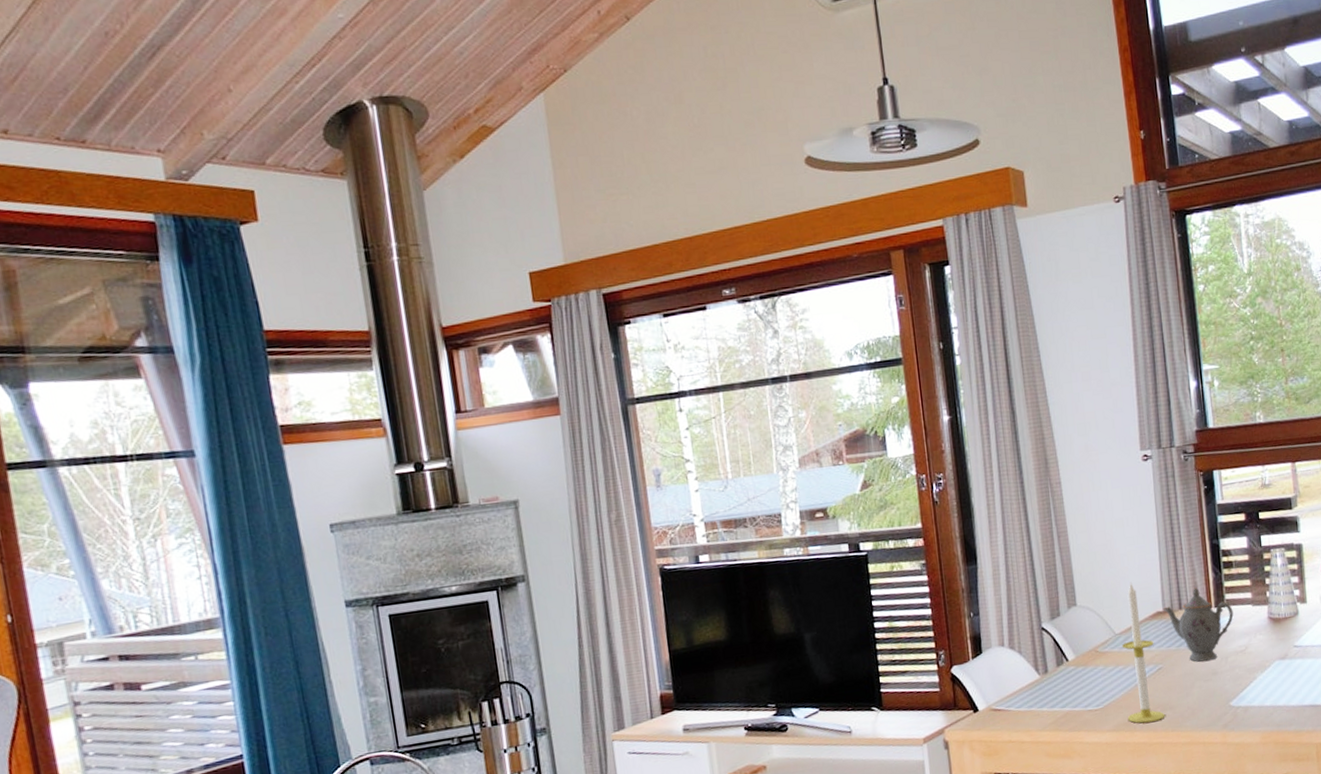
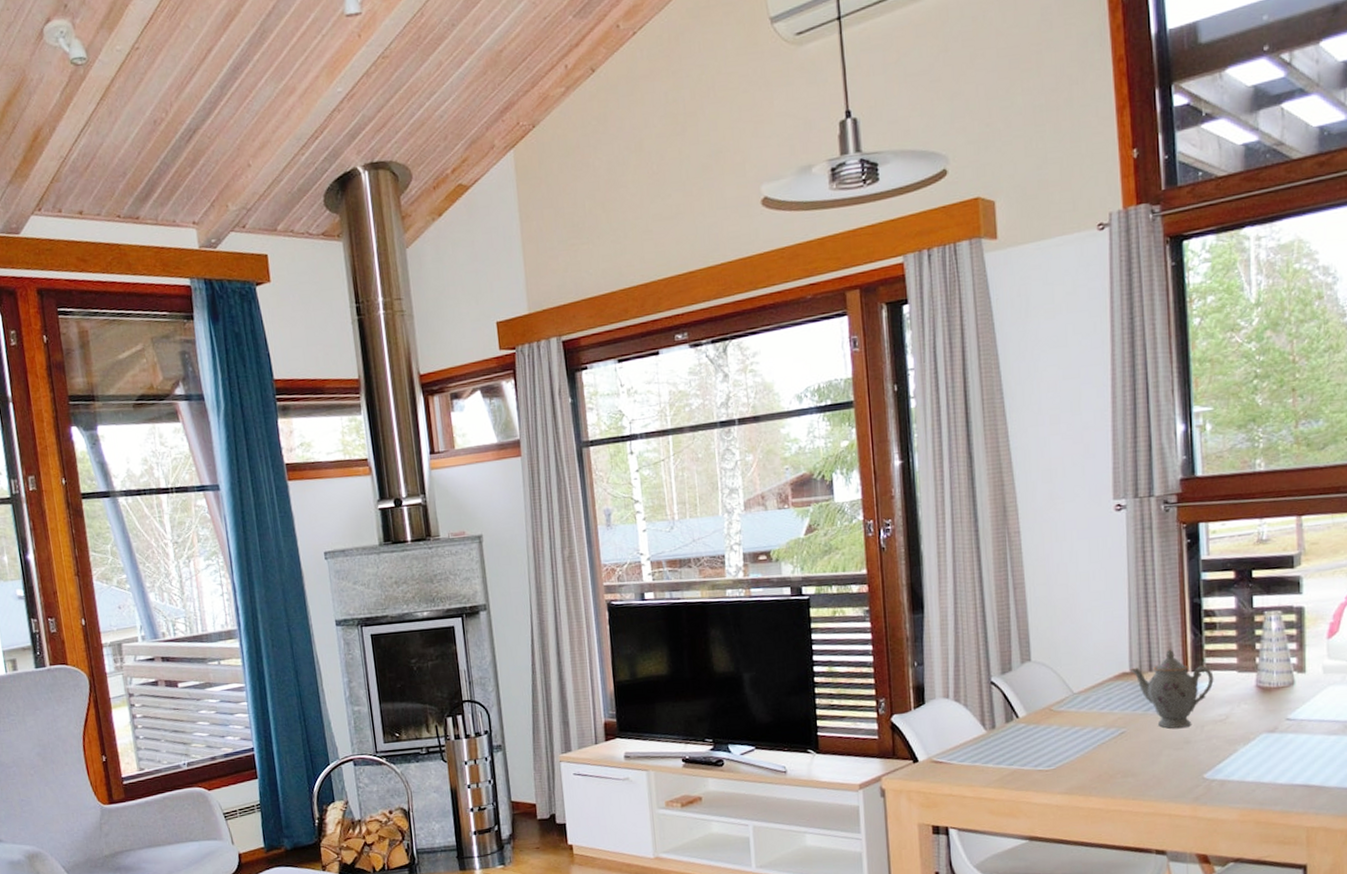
candle: present [1121,582,1165,724] -> none [1080,639,1126,789]

